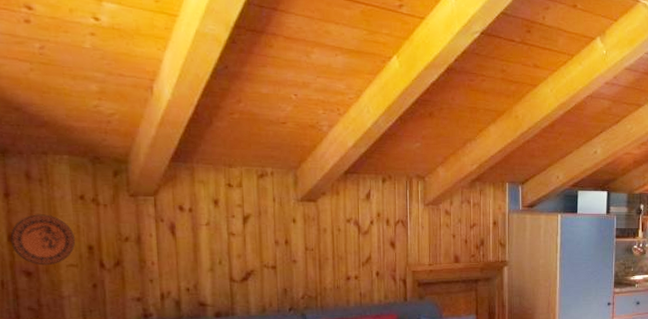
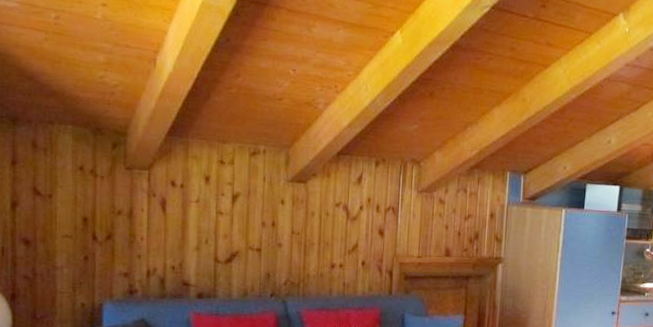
decorative plate: present [10,214,76,266] -> none [13,183,73,235]

